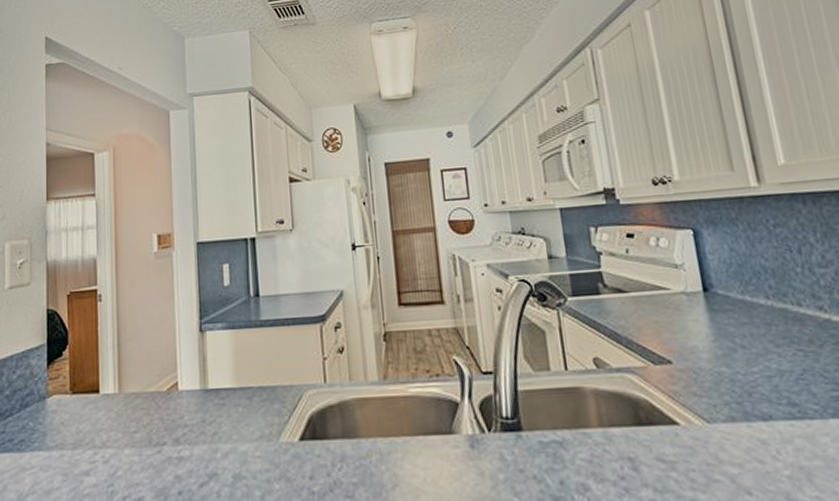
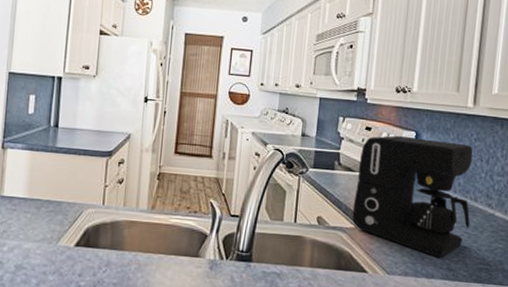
coffee maker: none [628,233,802,390] -> present [352,135,473,257]

